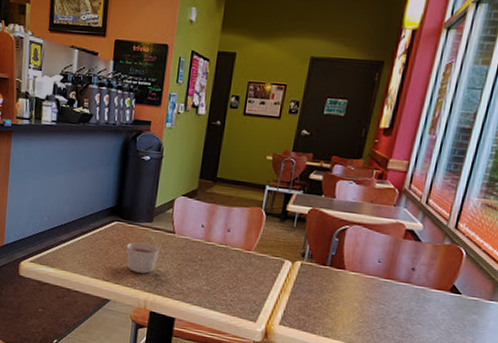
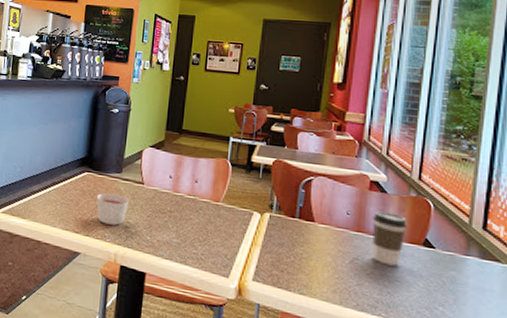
coffee cup: none [399,259,437,311] -> present [372,211,407,266]

